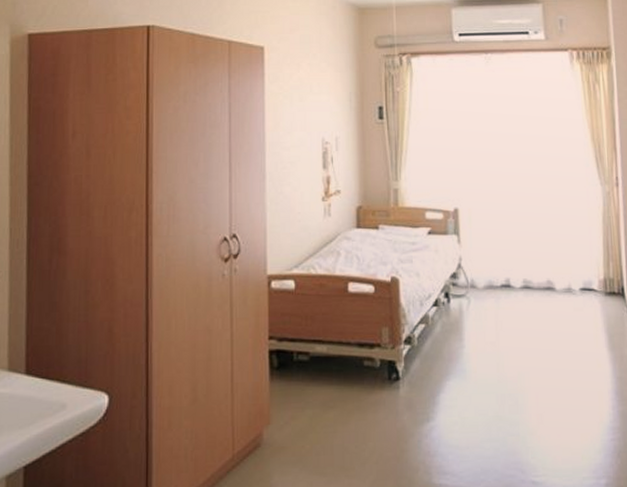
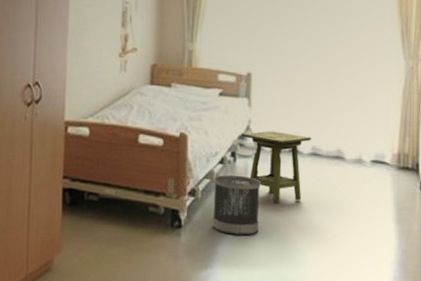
wastebasket: none [430,316,478,381] -> present [212,175,261,236]
side table: none [453,267,521,344] -> present [241,131,311,205]

